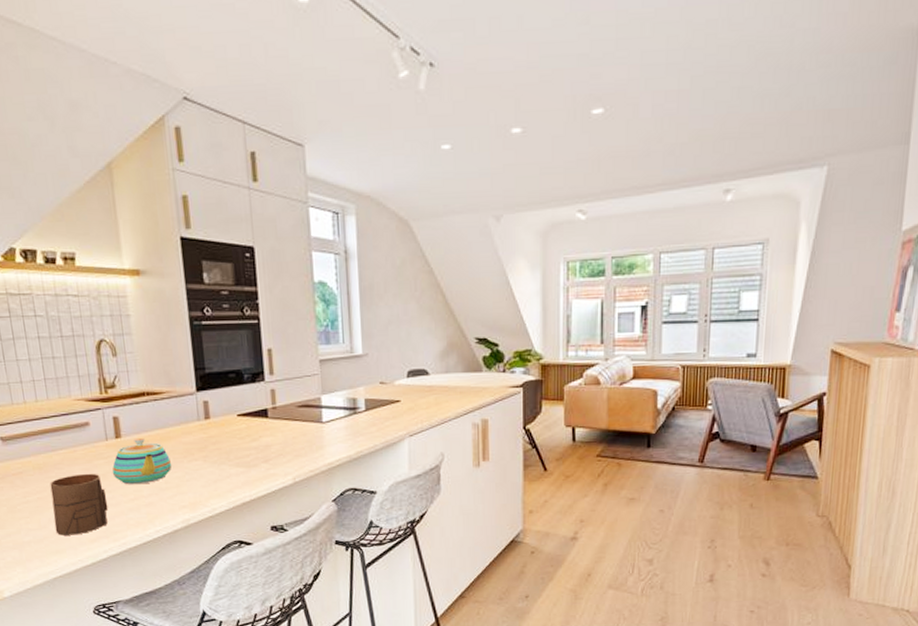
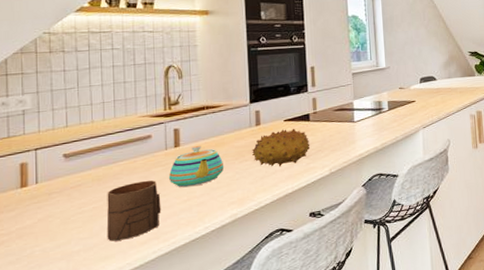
fruit: none [202,425,270,470] -> present [252,128,311,167]

